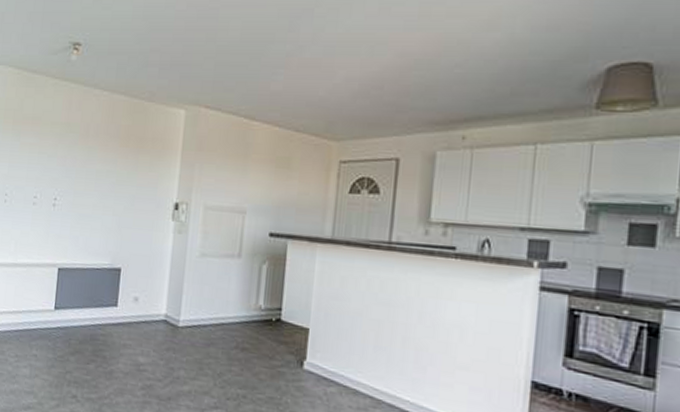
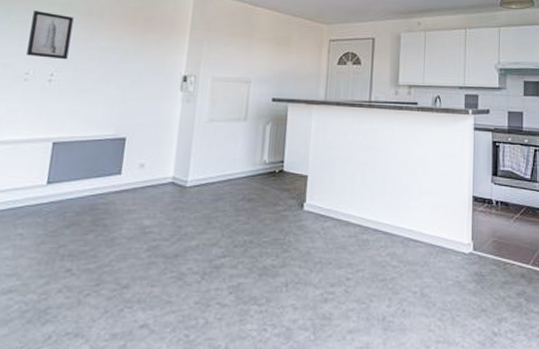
wall art: none [34,132,73,184] -> present [26,10,74,60]

